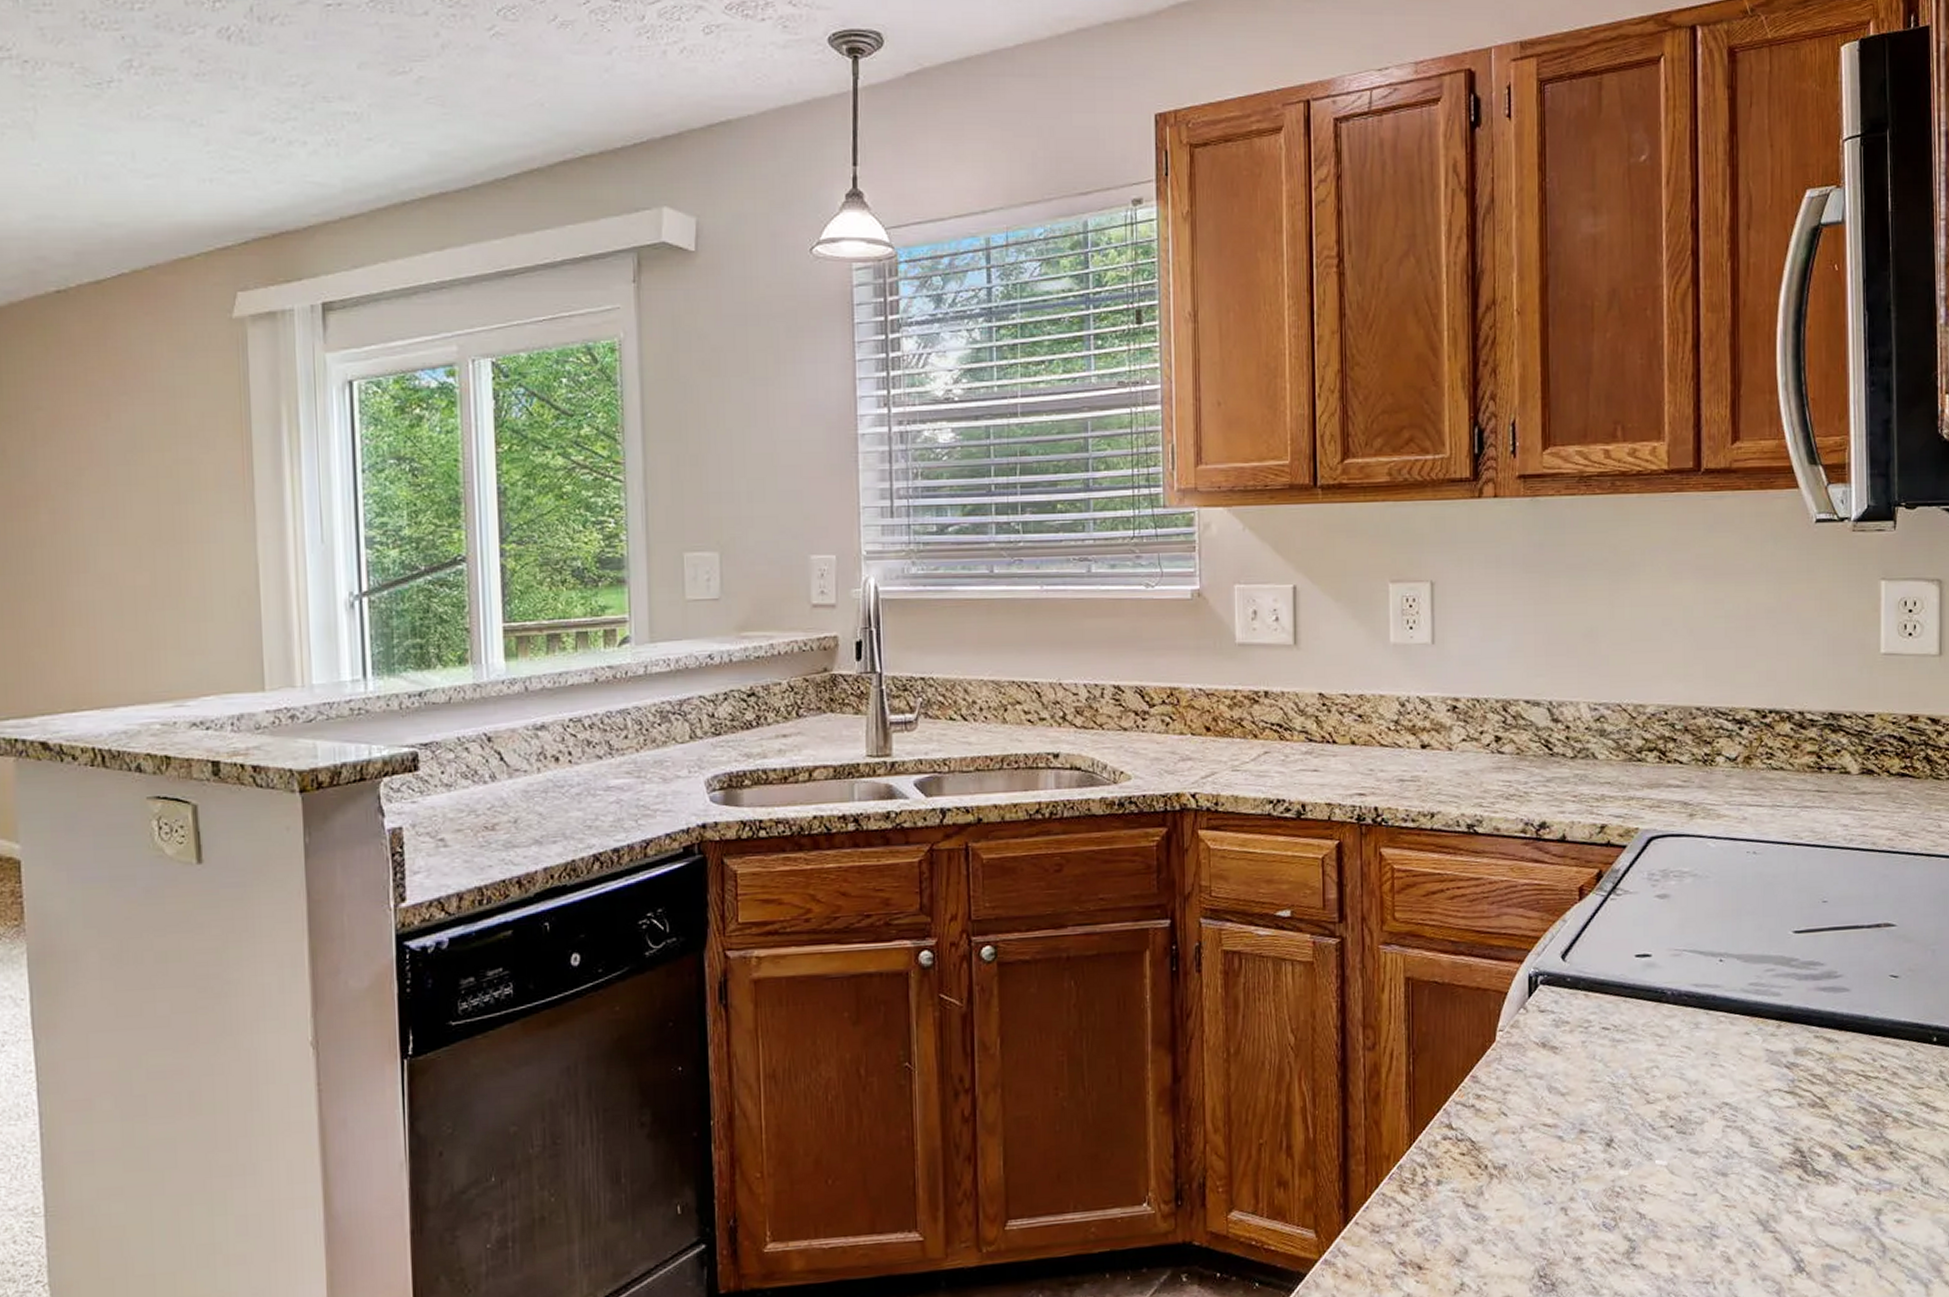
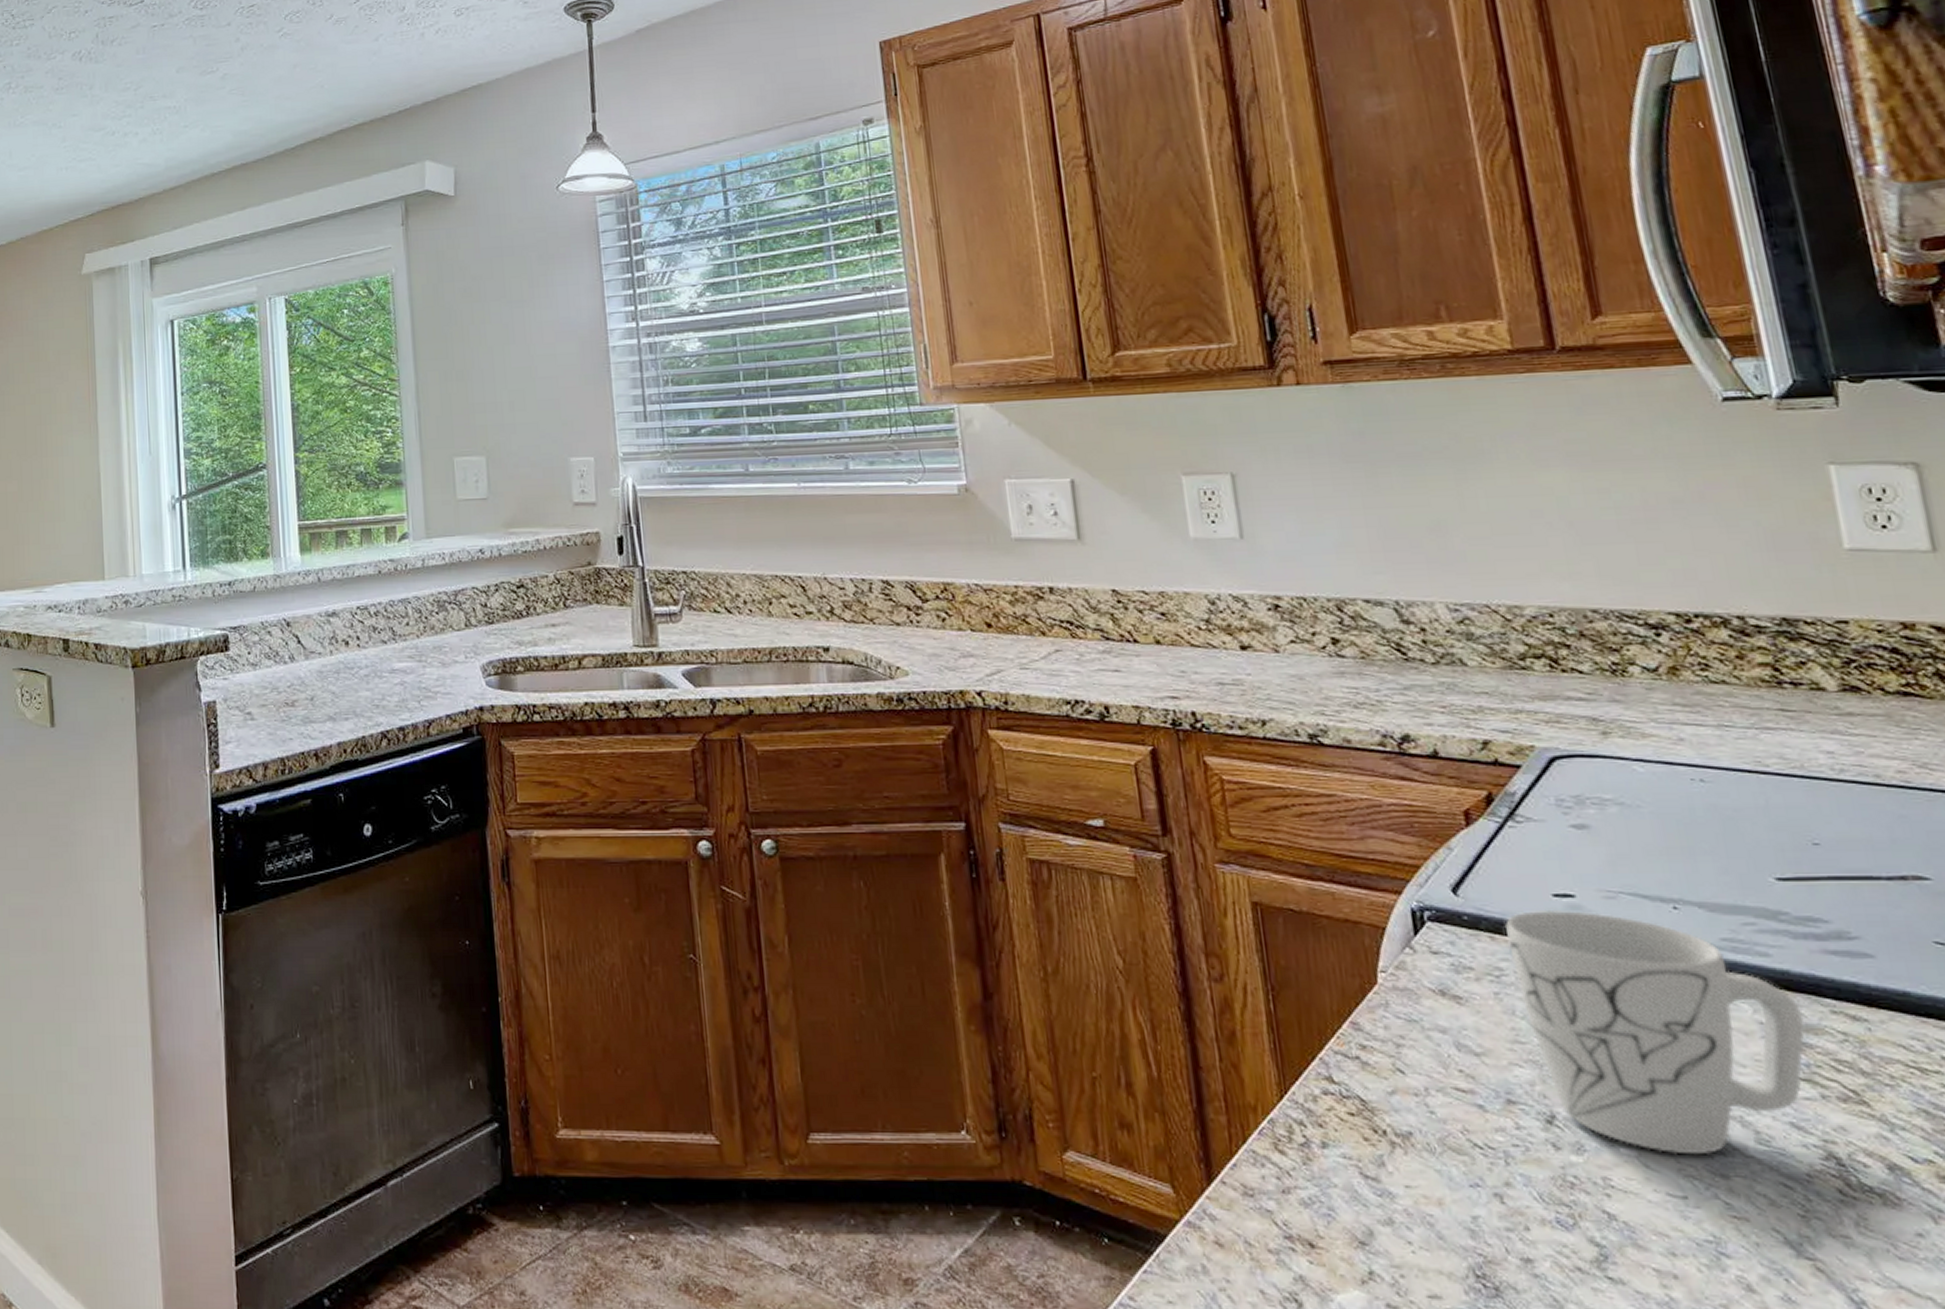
mug: none [1598,968,1796,1161] -> present [1505,909,1805,1155]

